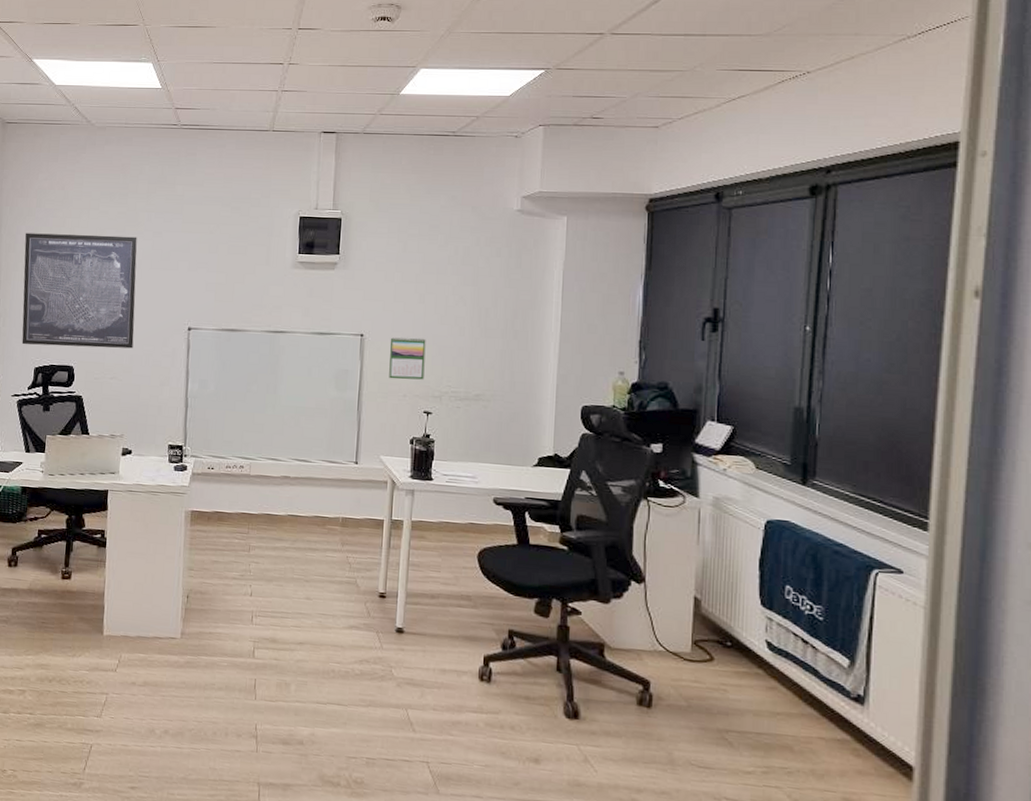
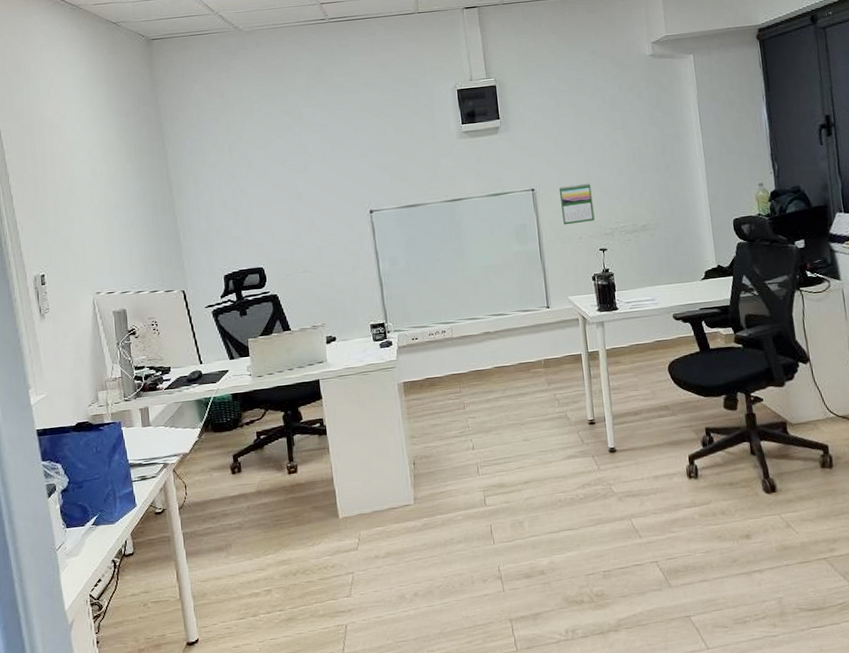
wall art: present [21,233,137,349] -> none [190,132,320,256]

